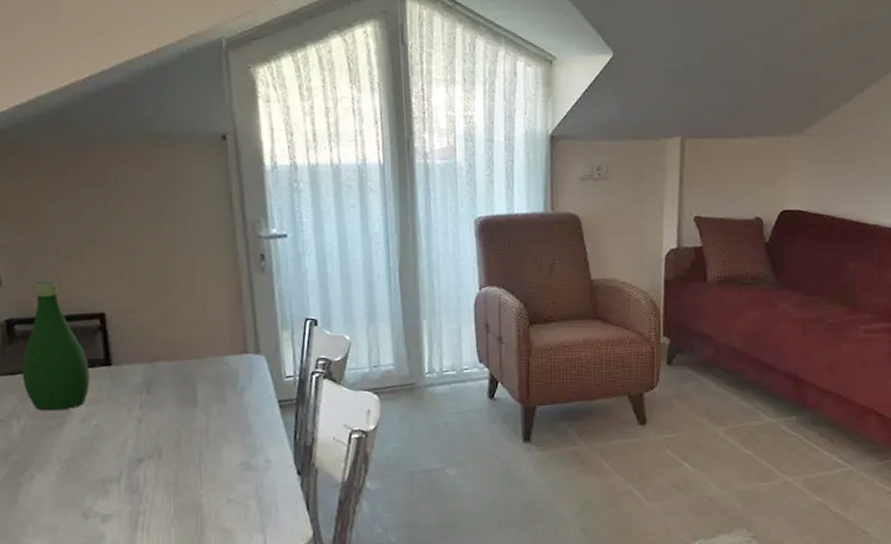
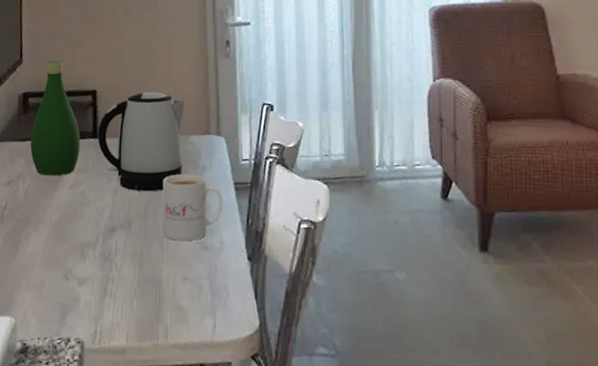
kettle: none [110,312,219,419] -> present [97,92,185,192]
mug: none [196,395,267,465] -> present [162,174,223,241]

